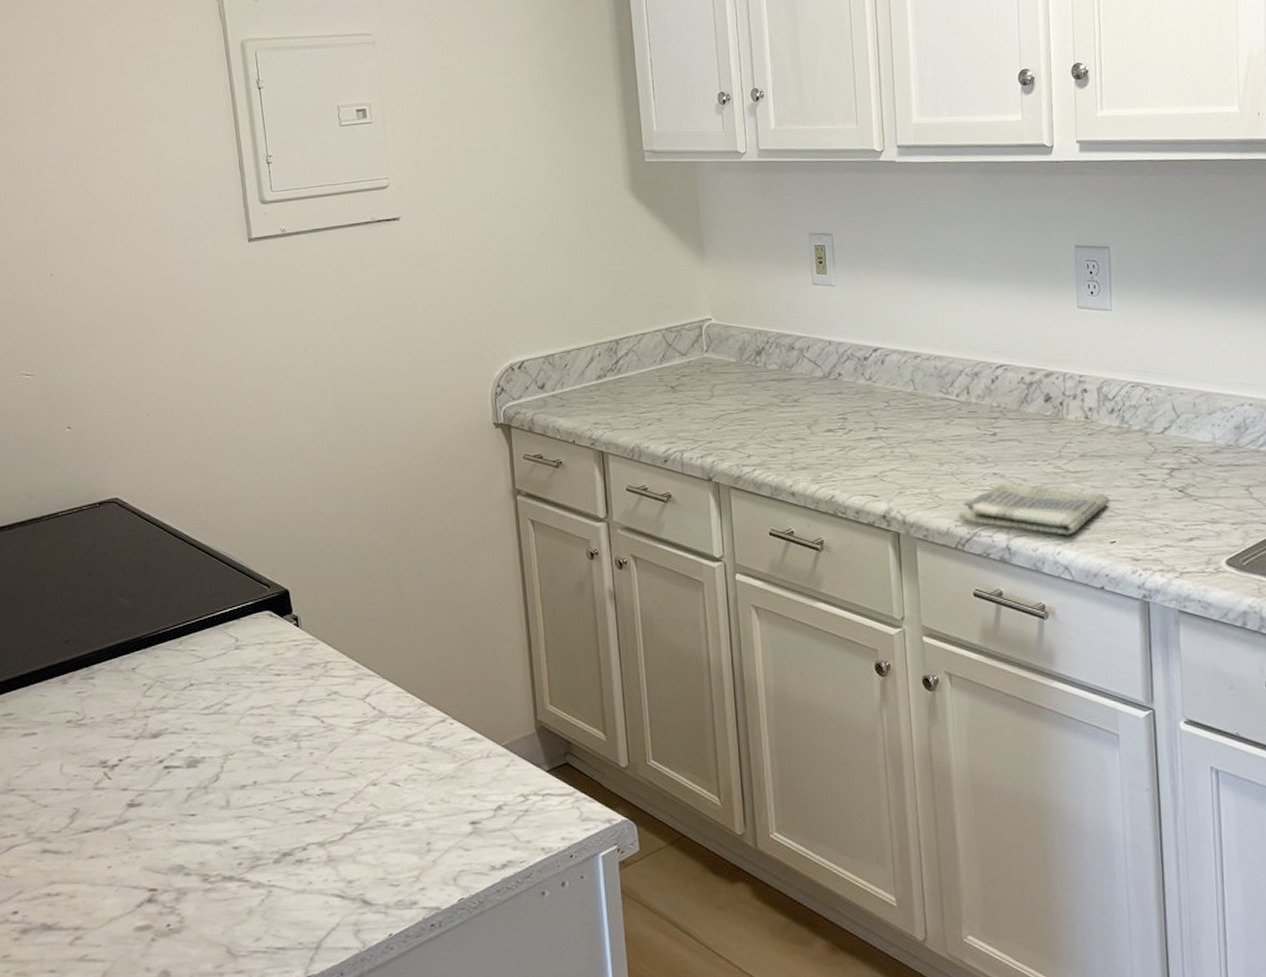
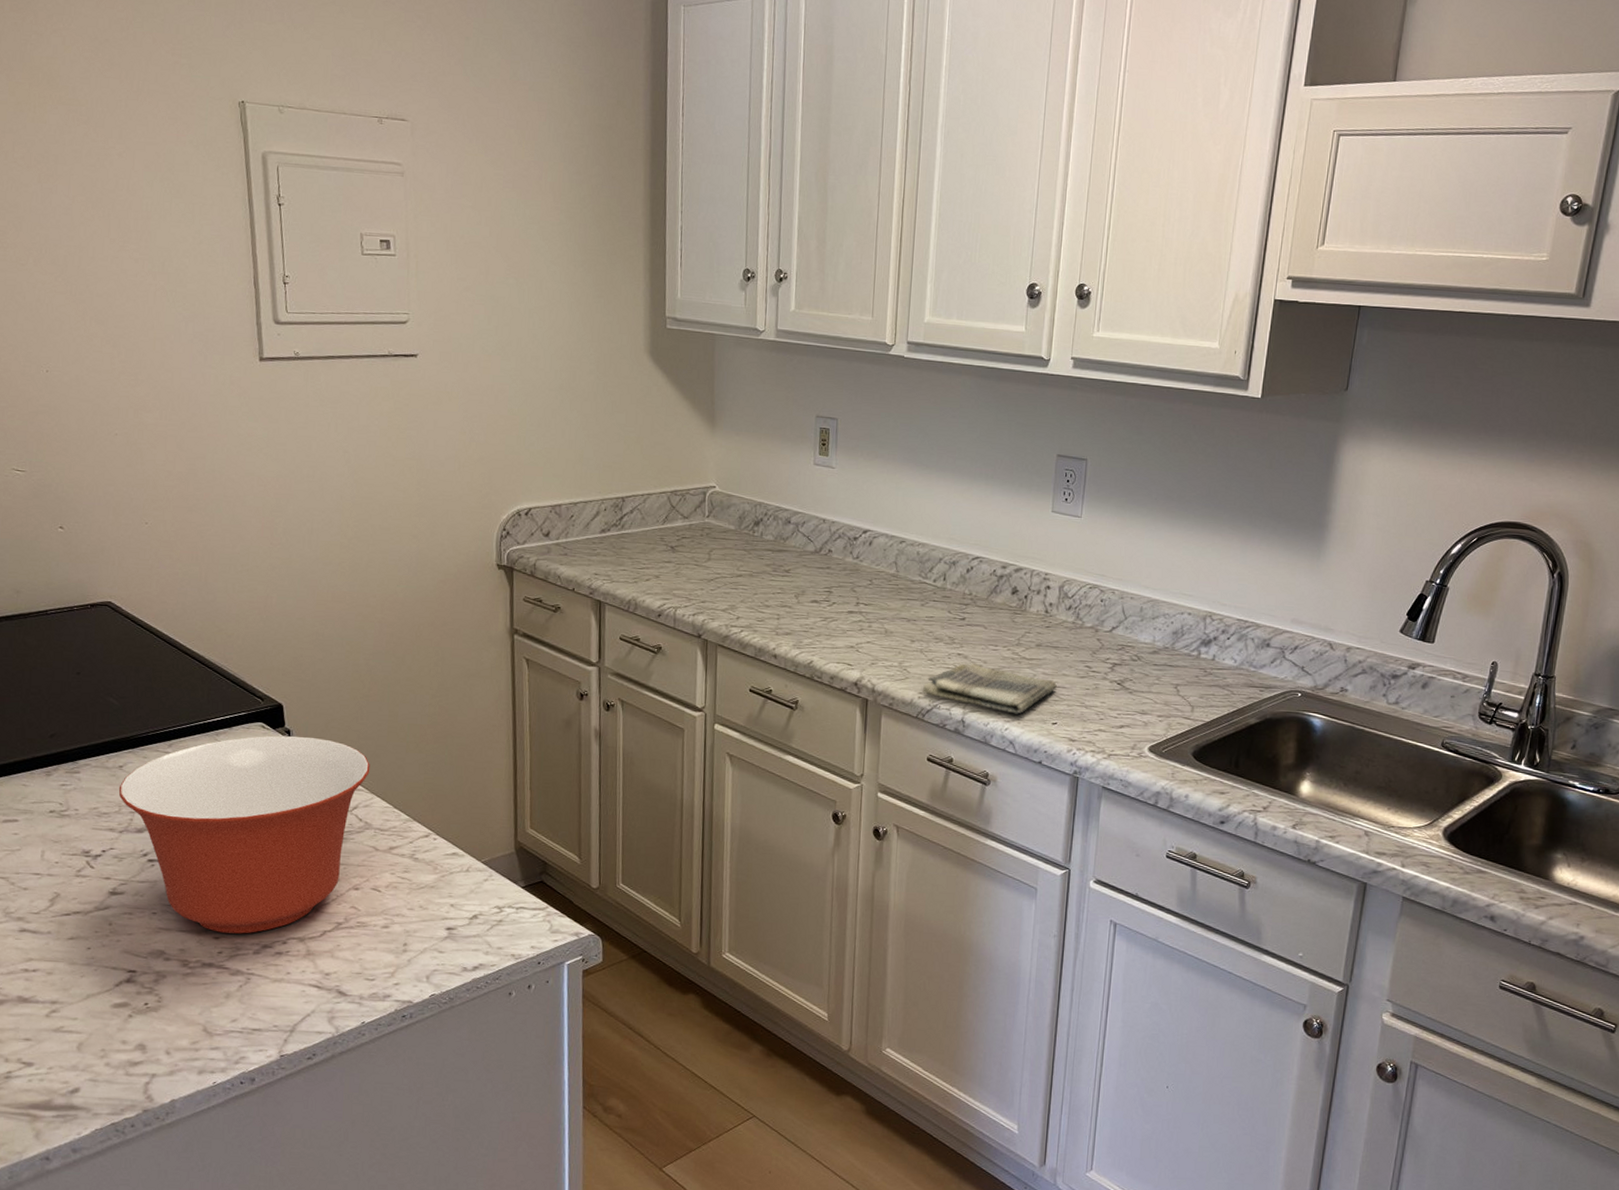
mixing bowl: none [132,622,380,842] -> present [118,735,370,934]

